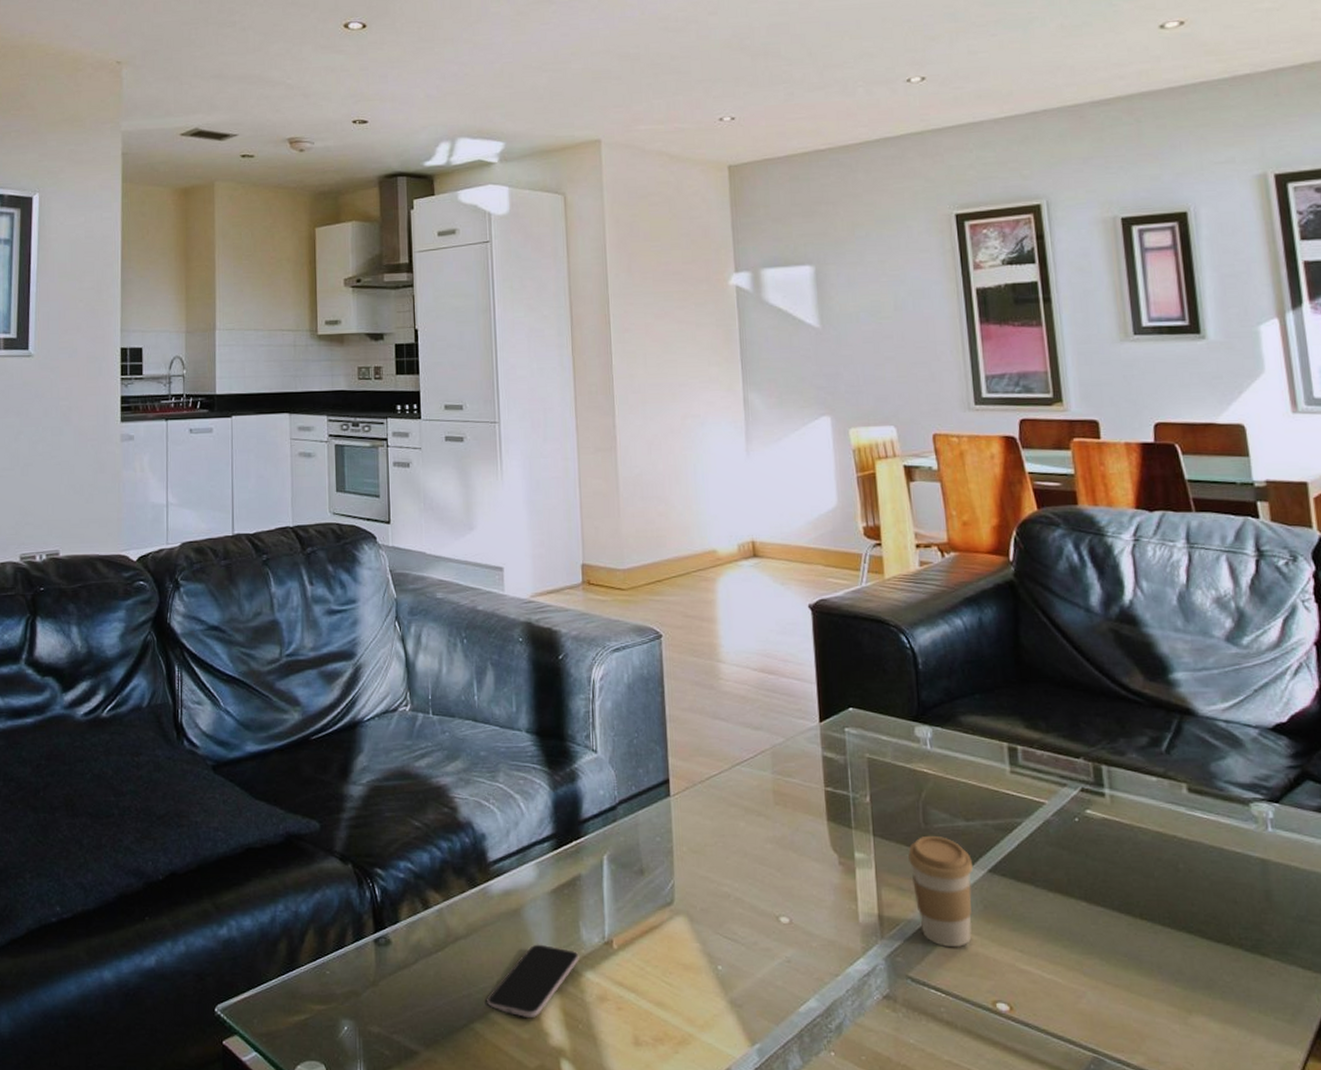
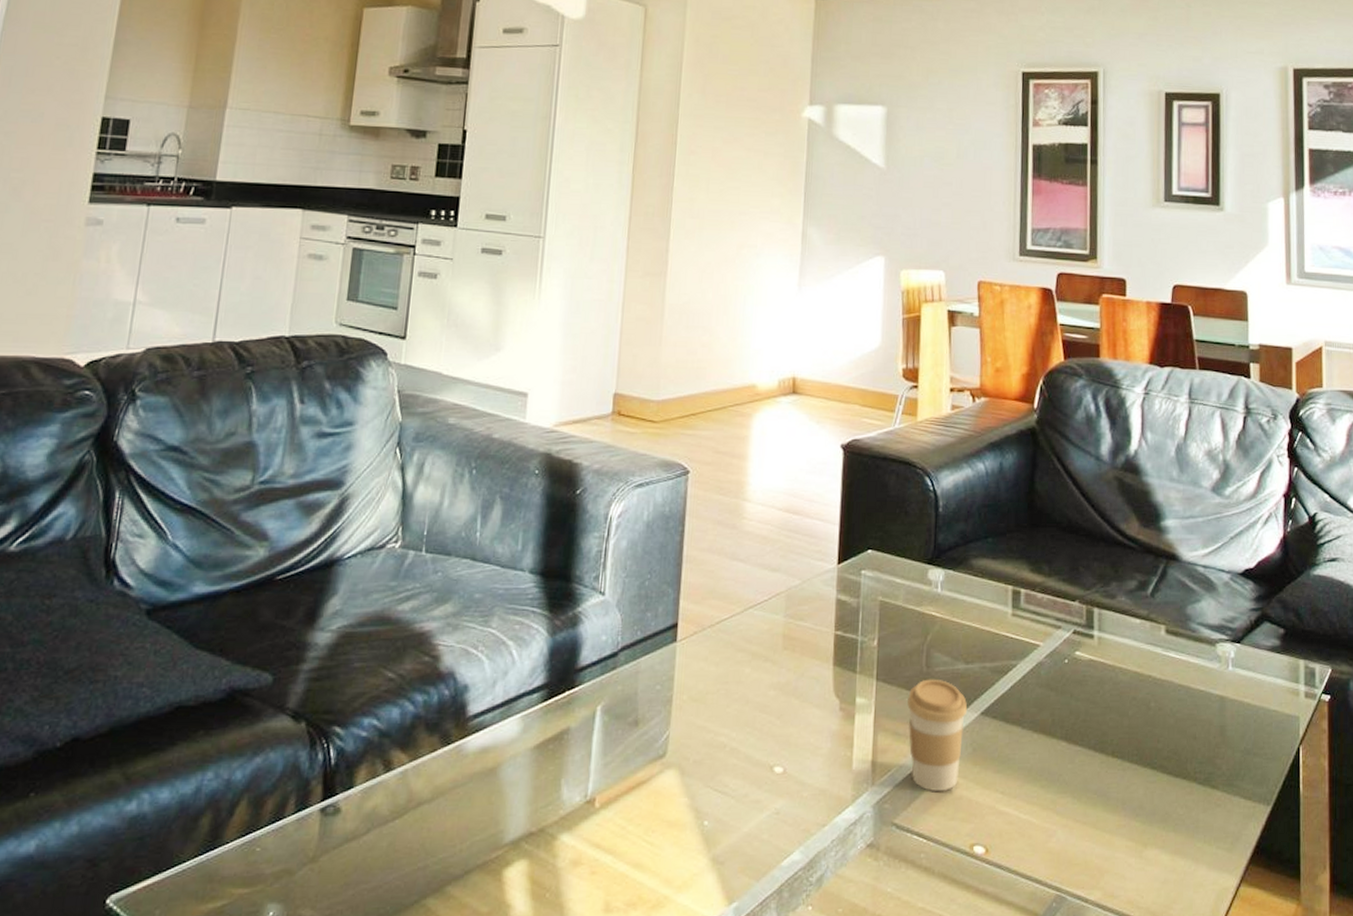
smartphone: present [487,944,579,1017] -> none [445,806,557,889]

